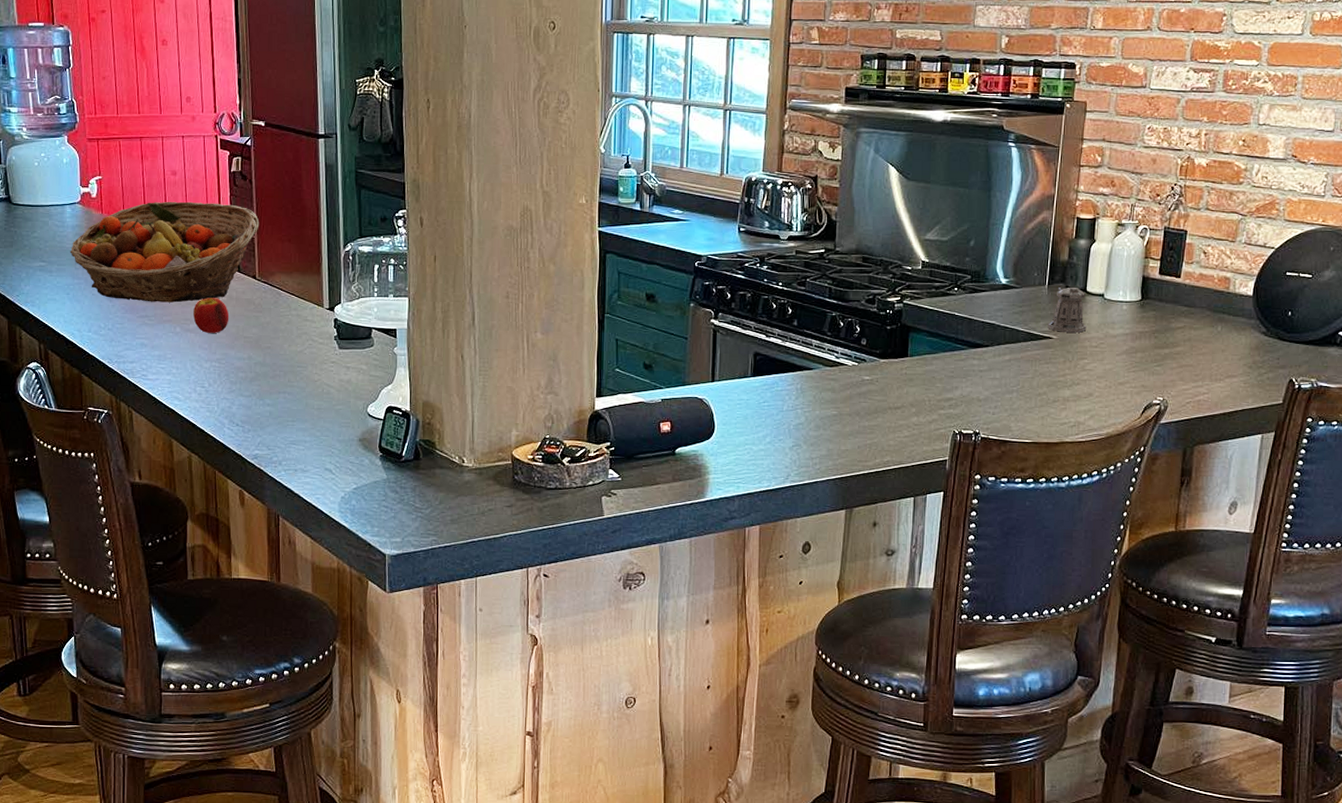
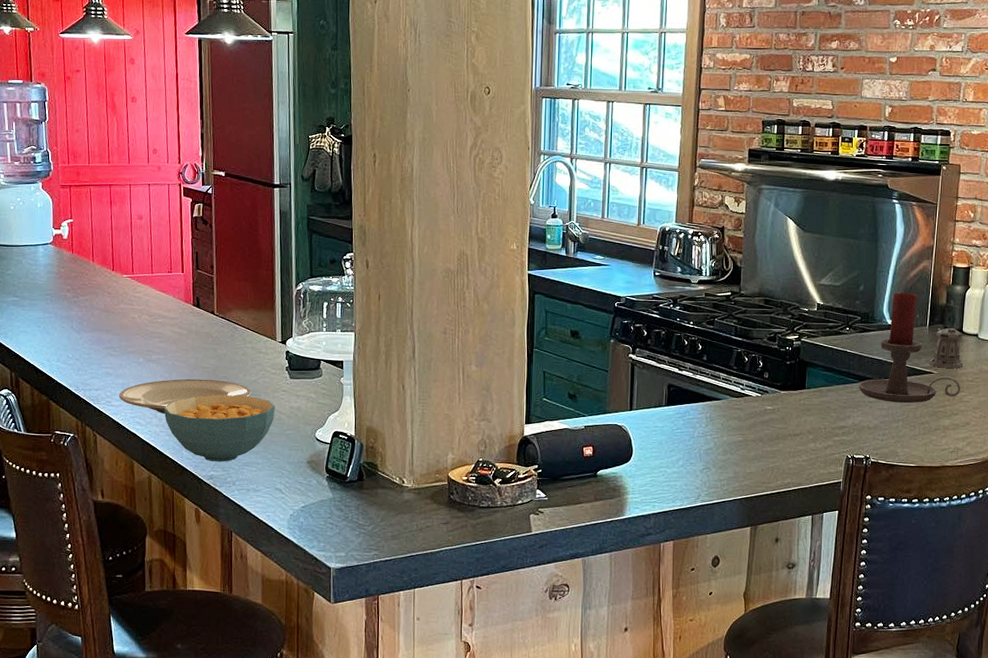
fruit basket: present [69,201,260,303] -> none [41,243,219,335]
plate: none [155,349,297,389] -> present [119,378,251,414]
fruit: present [193,298,229,333] -> none [155,331,189,364]
cereal bowl: none [203,366,324,440] -> present [163,394,276,462]
candle holder: none [967,246,1084,372] -> present [858,291,961,404]

